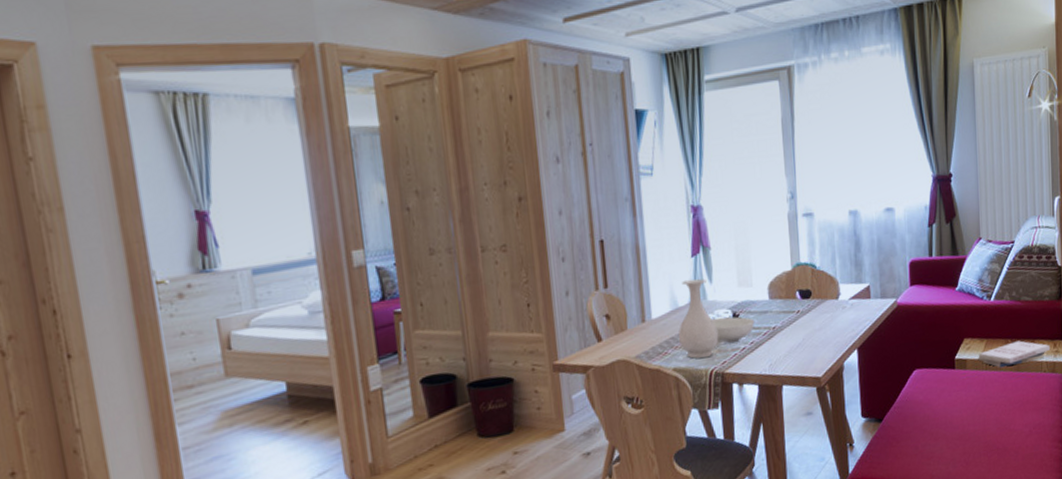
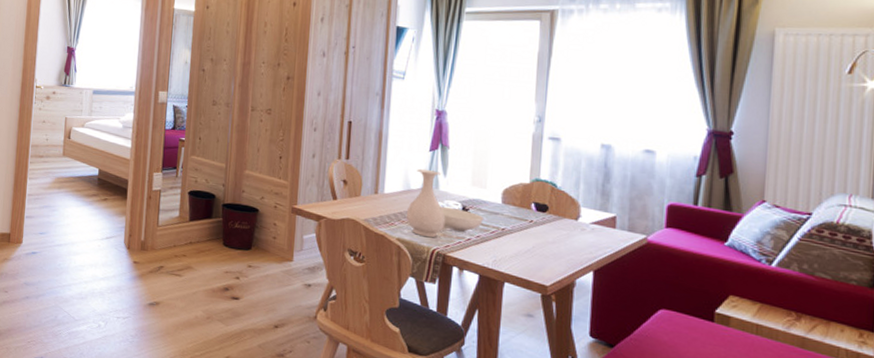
books: present [978,340,1051,368] -> none [747,314,854,345]

